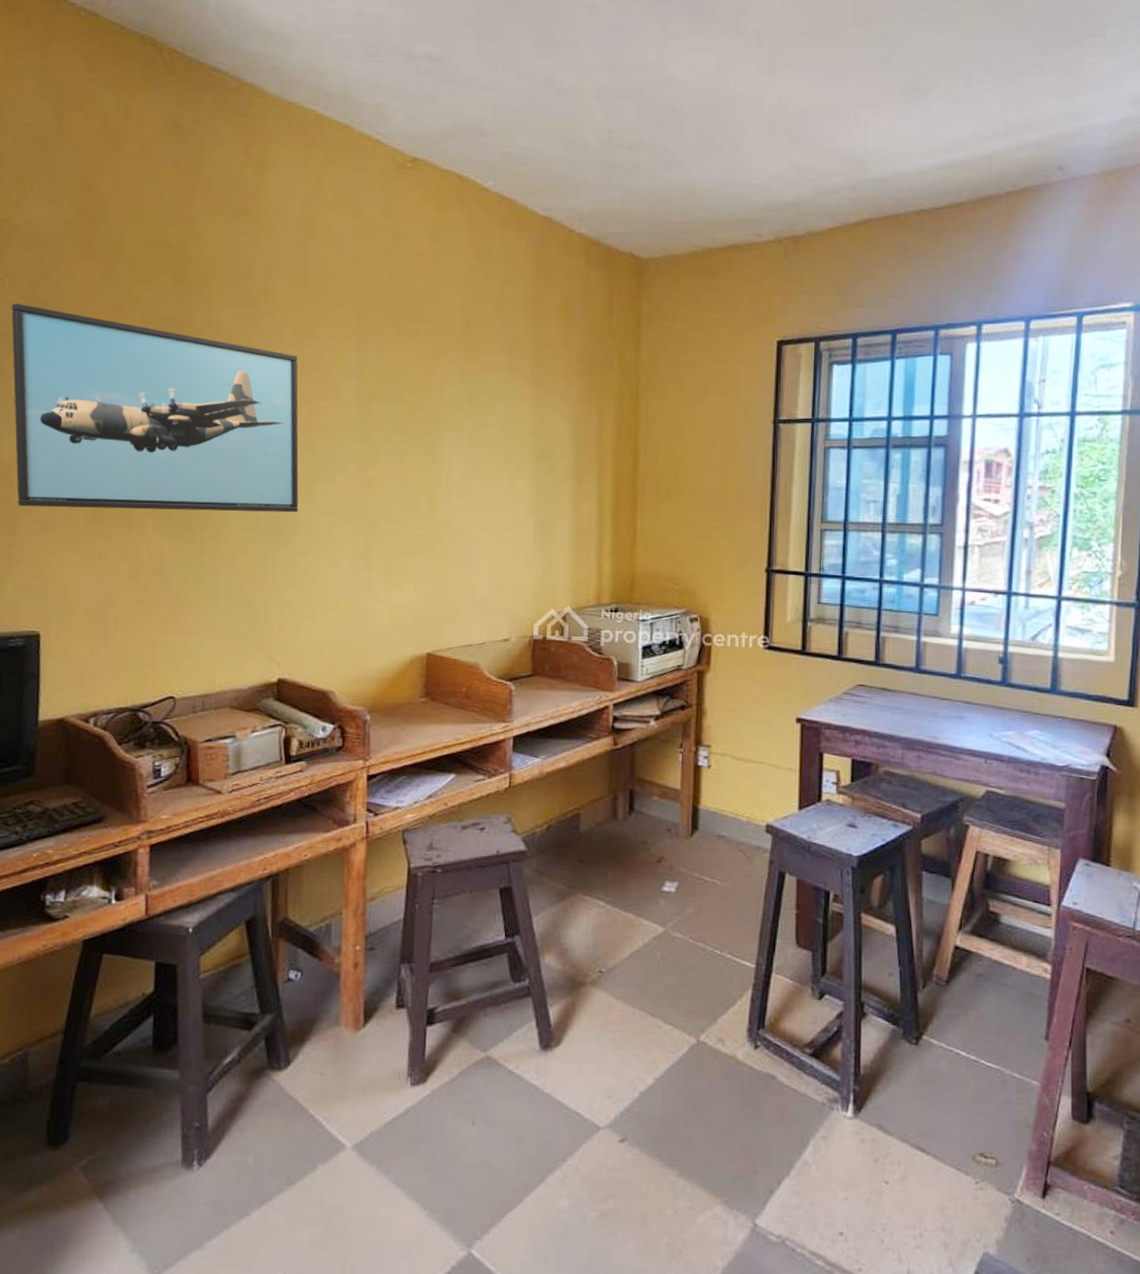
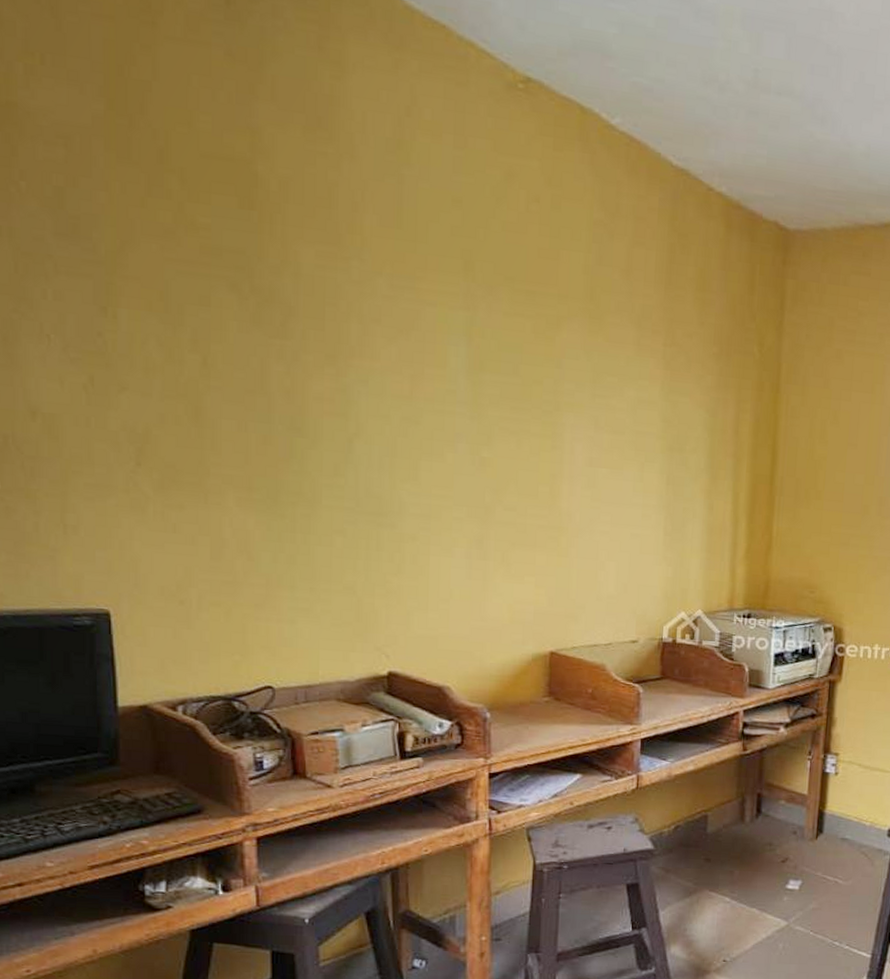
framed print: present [11,302,299,513] -> none [33,214,404,493]

